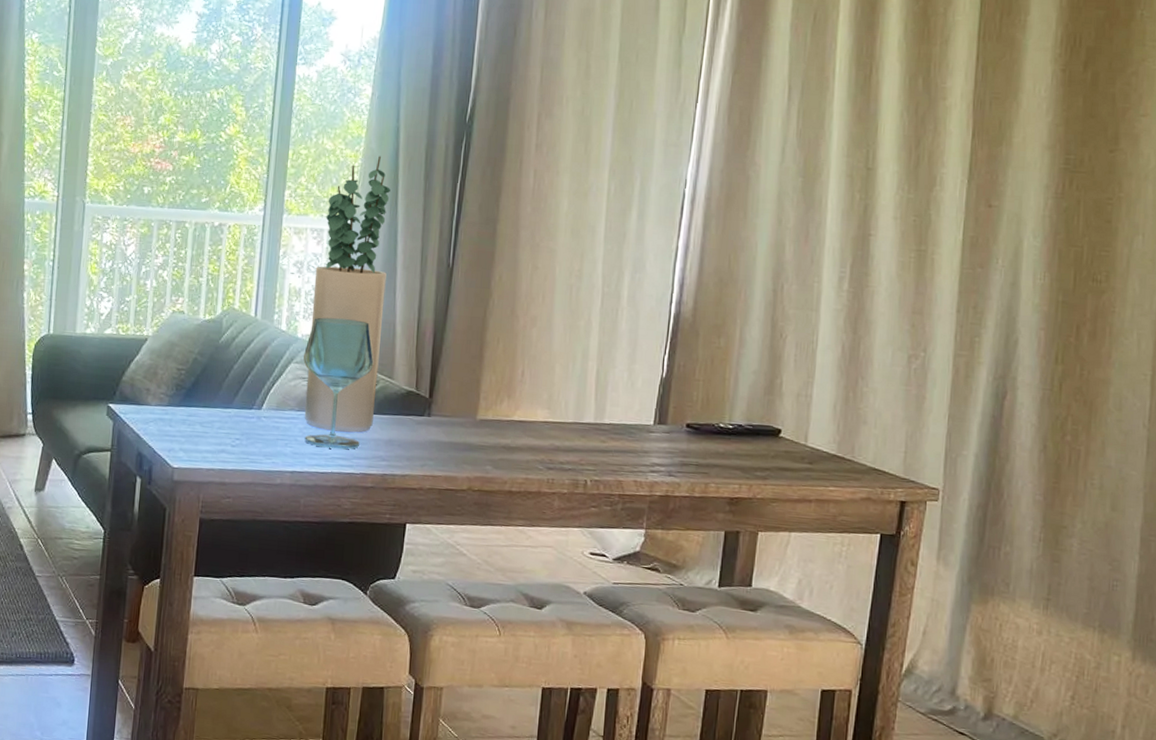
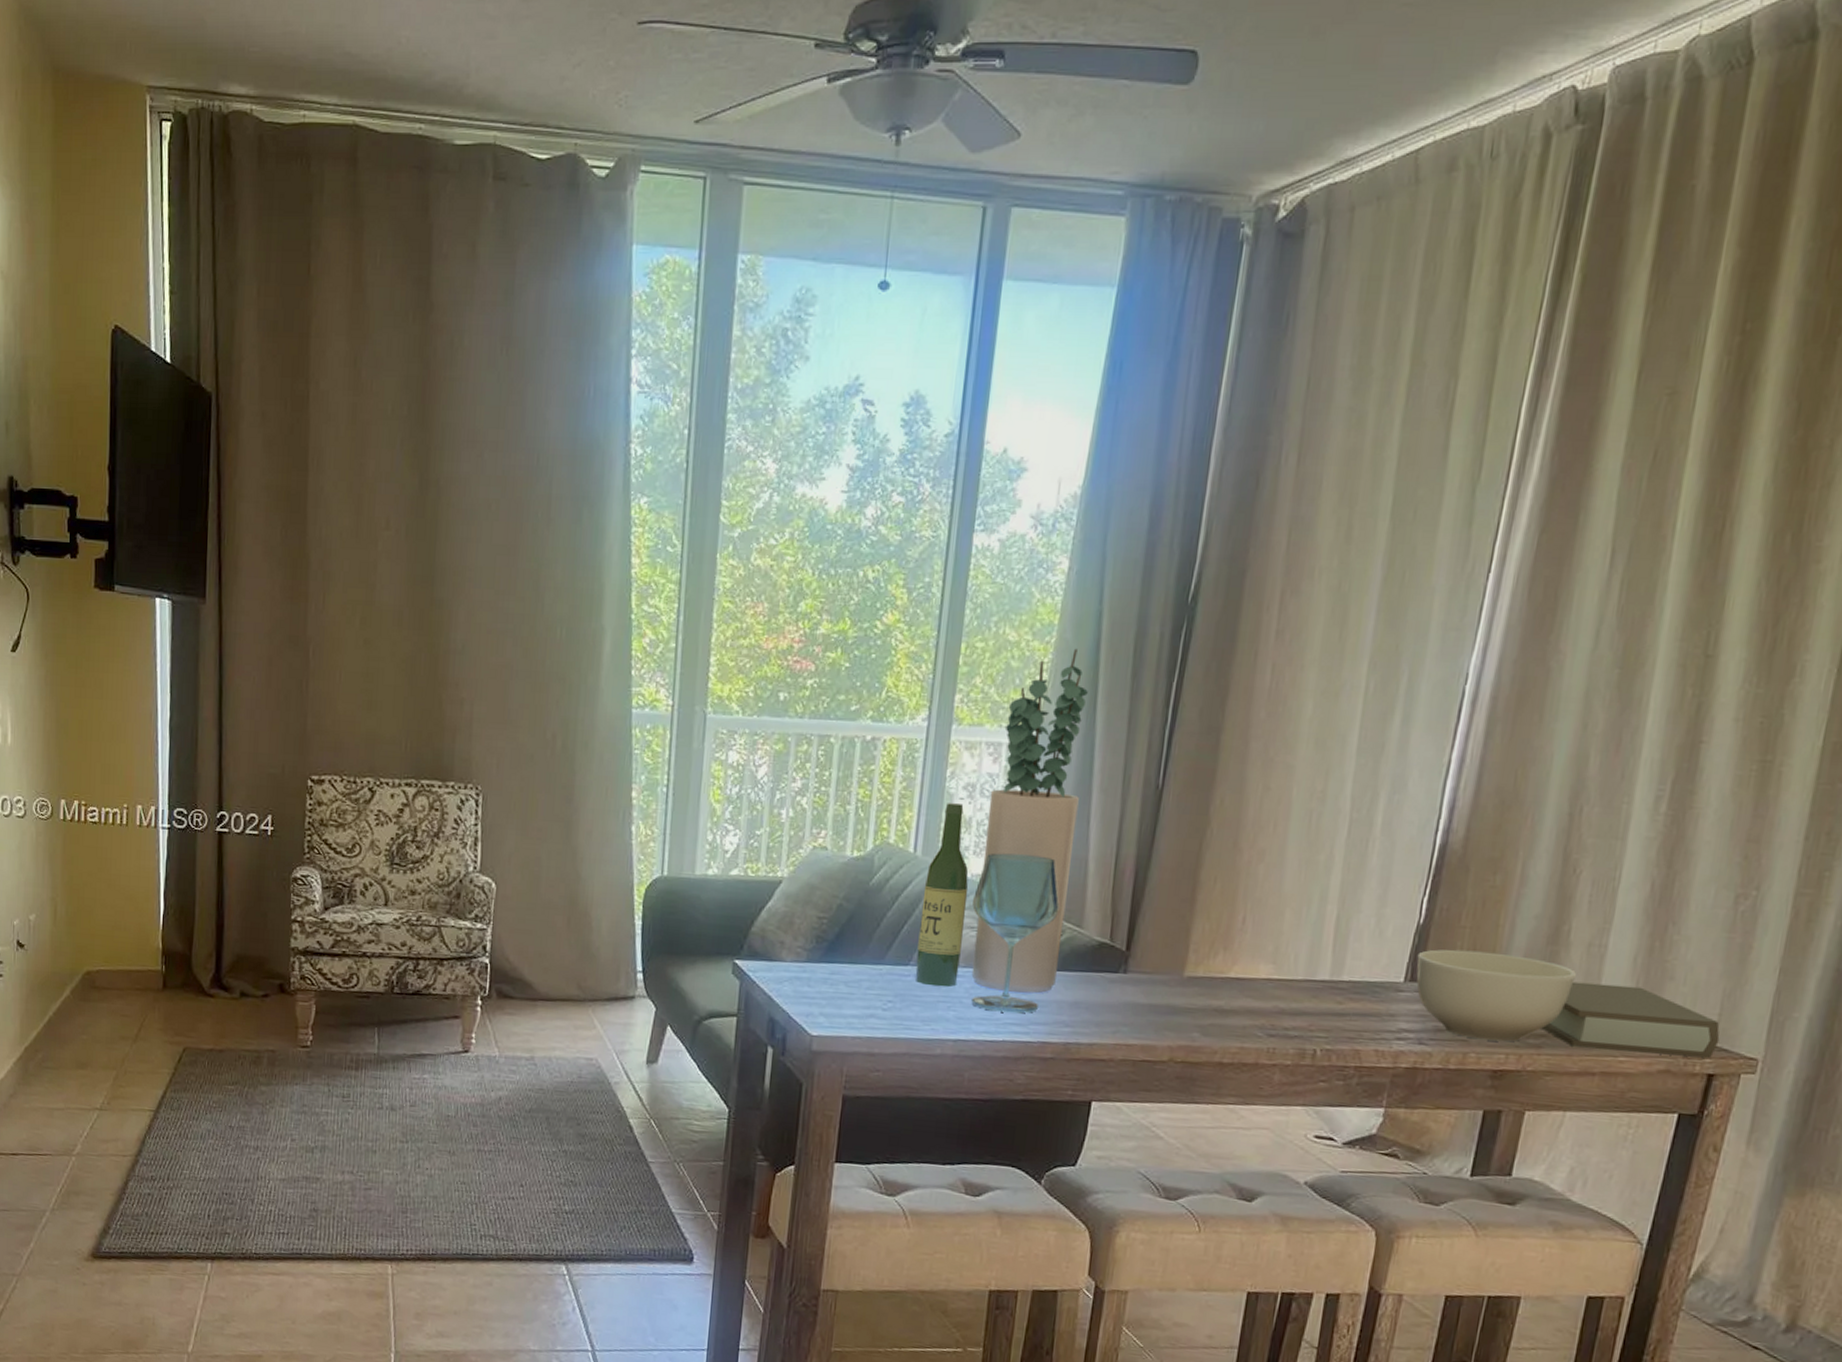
wine bottle: none [258,277,300,427] -> present [915,803,969,987]
bowl: none [662,398,789,475] -> present [1416,949,1576,1042]
book: none [765,425,907,488] -> present [1541,981,1720,1058]

